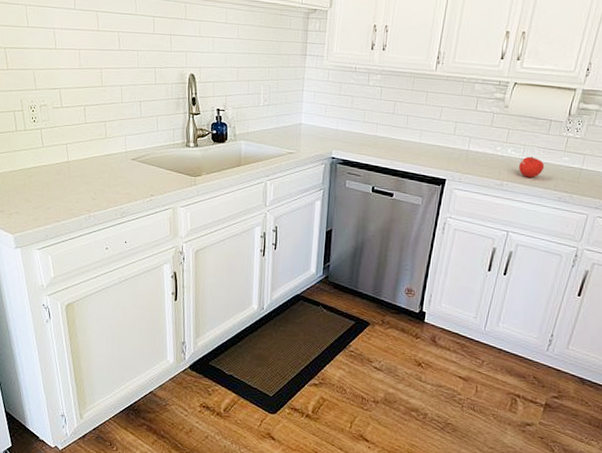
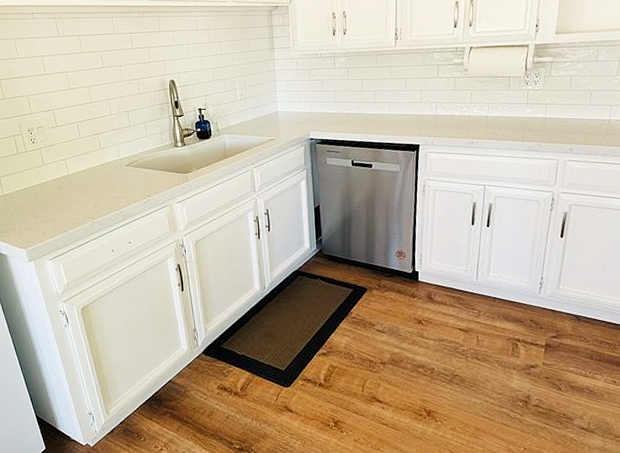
fruit: present [519,156,545,178] -> none [486,113,510,133]

